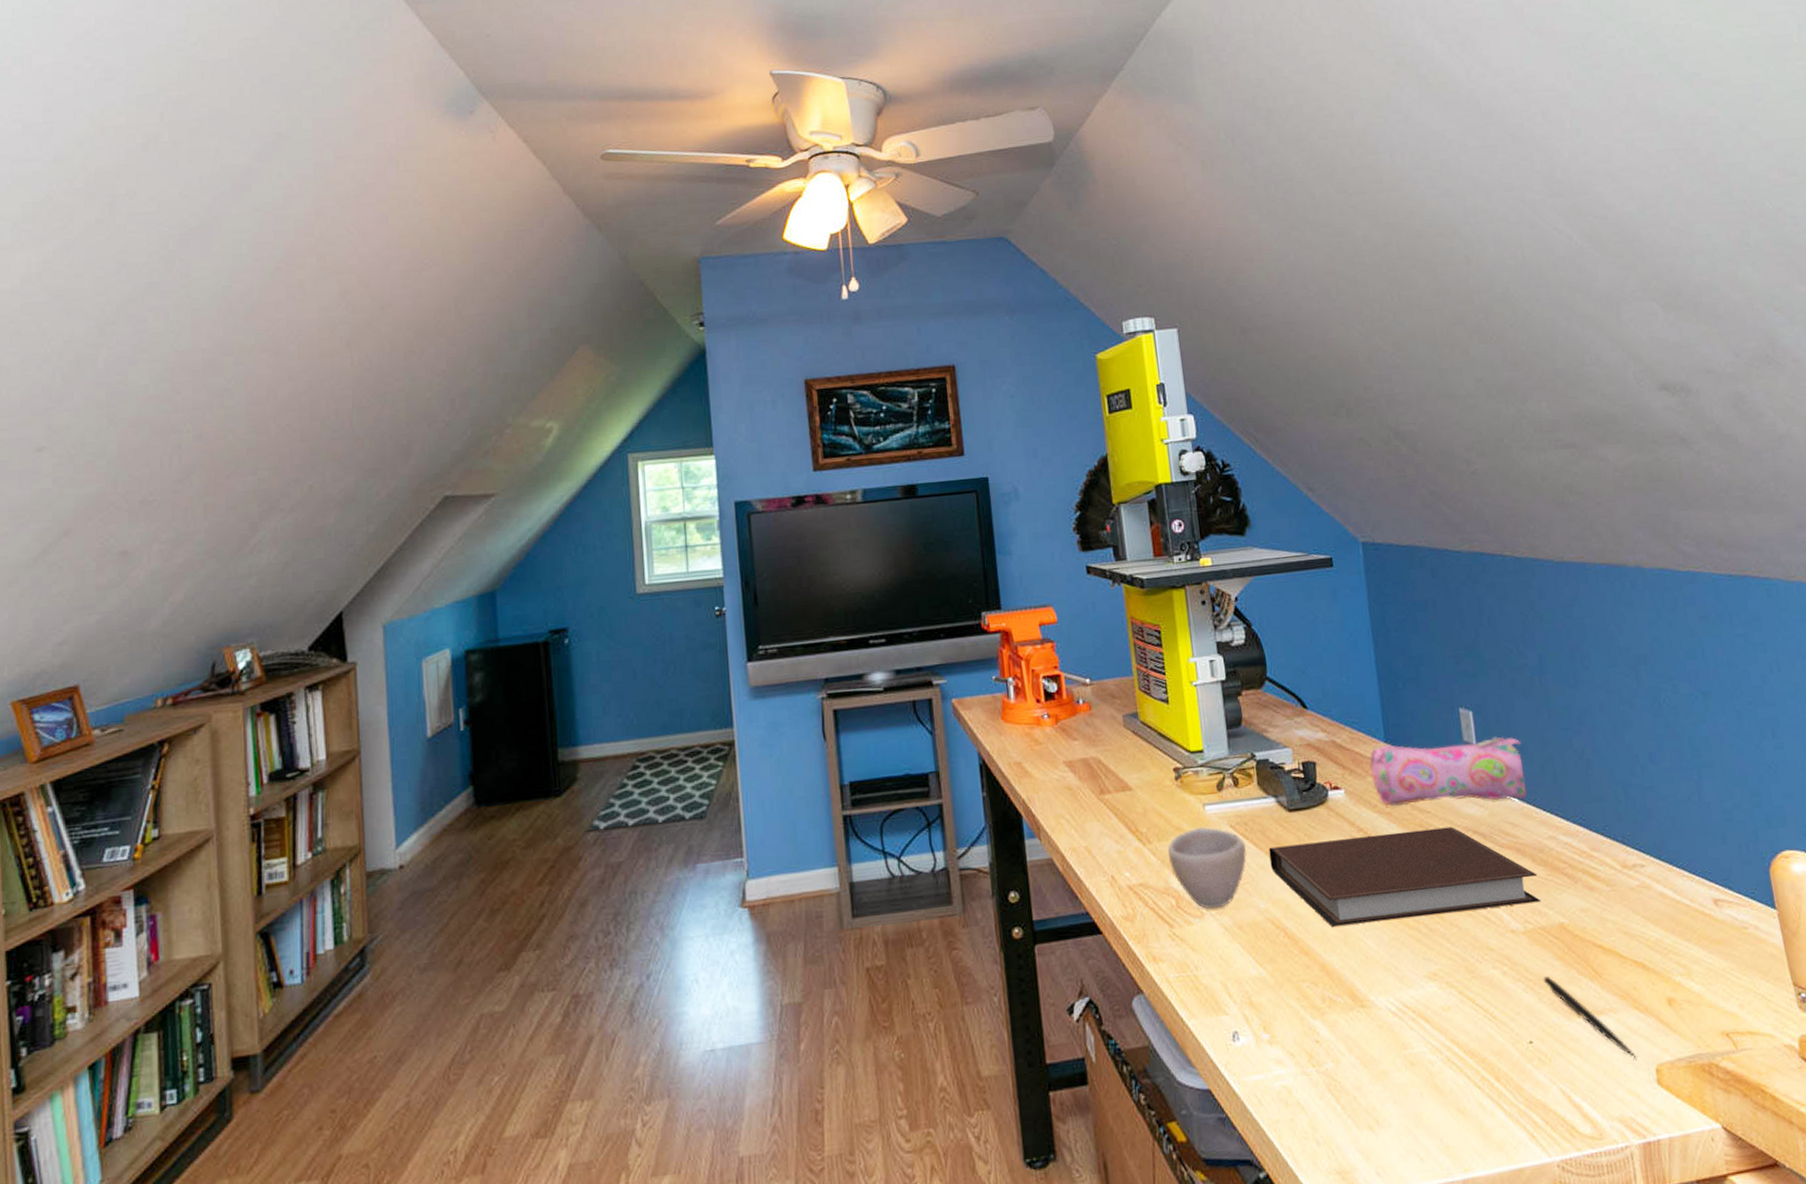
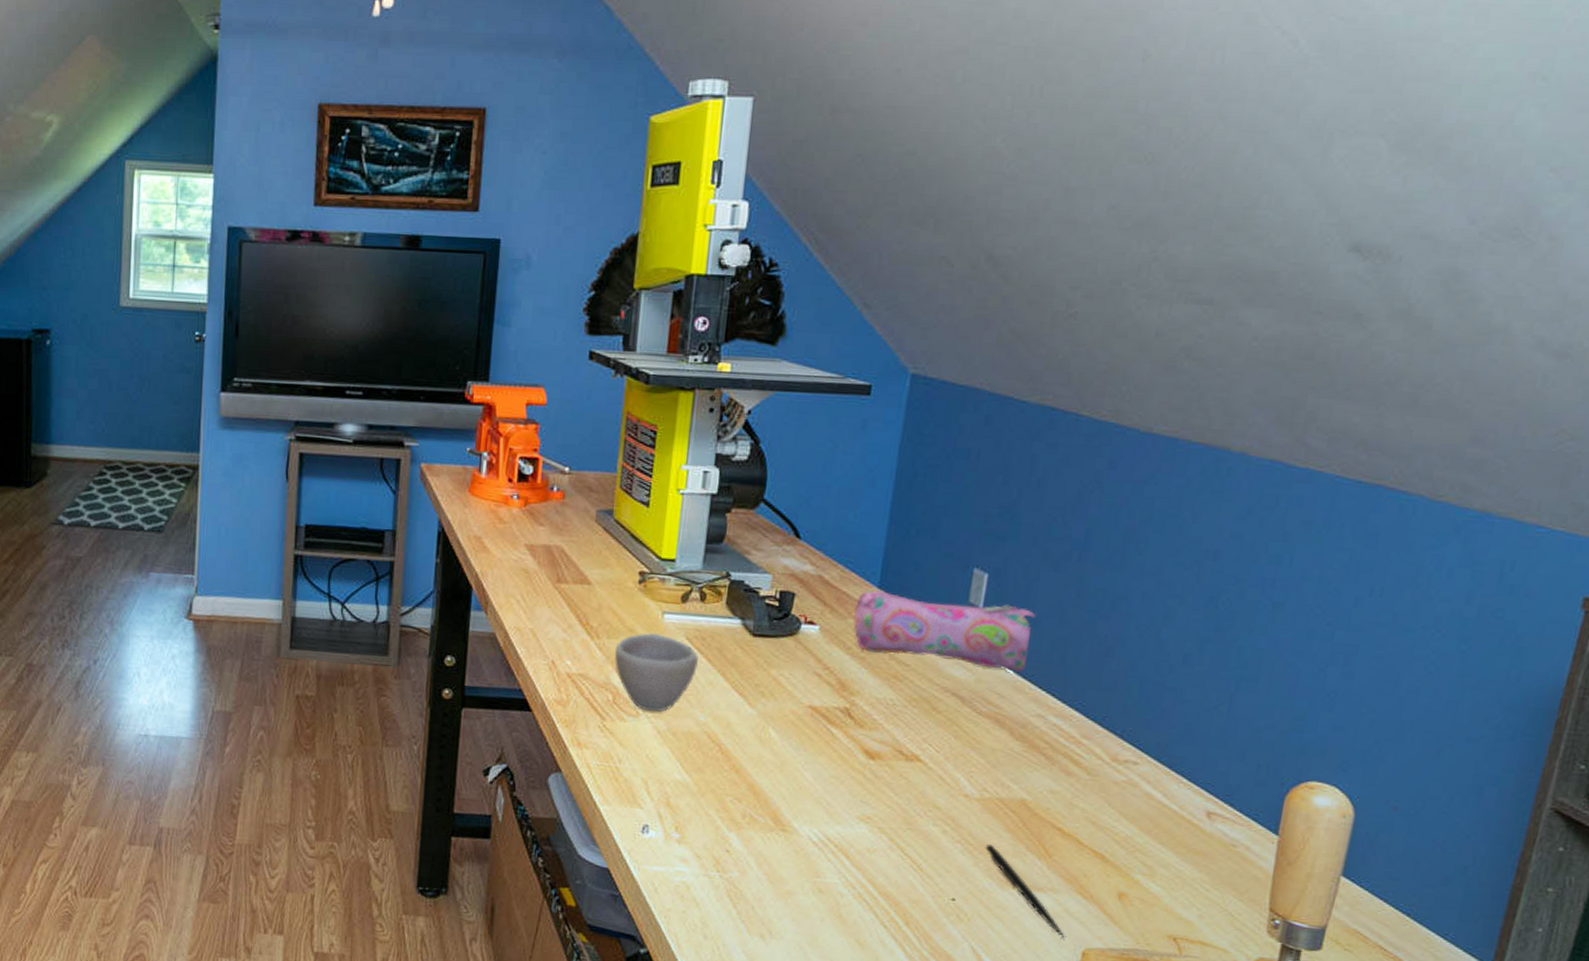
notebook: present [1268,826,1540,927] -> none [720,666,1012,775]

